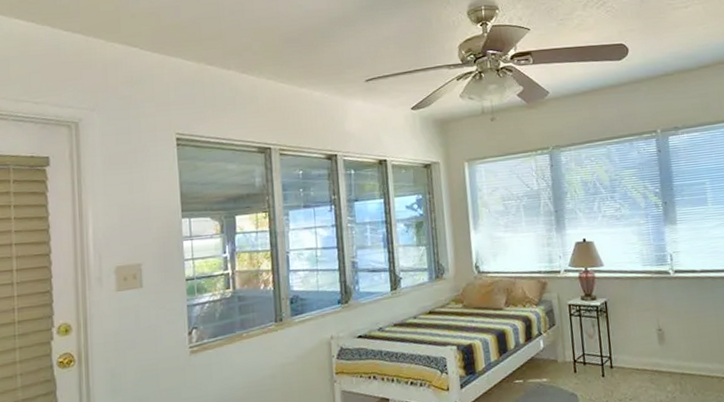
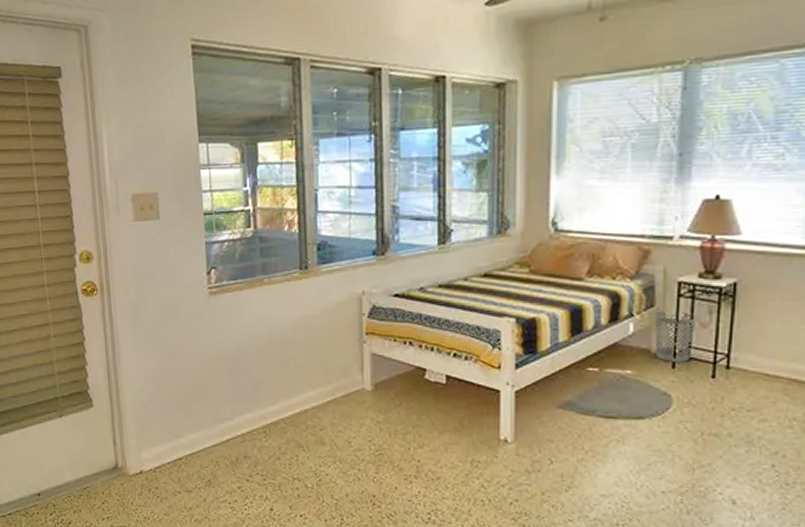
wastebasket: none [556,327,586,368] -> present [654,310,697,362]

